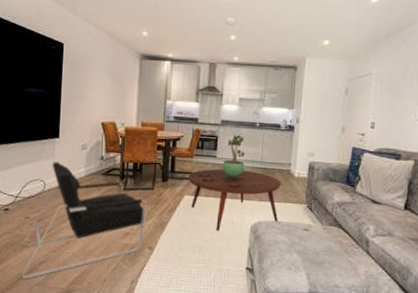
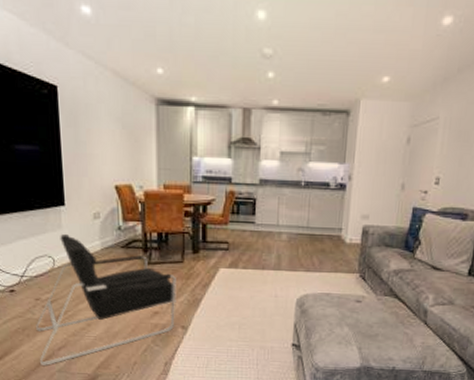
coffee table: present [188,168,282,231] -> none [223,236,332,306]
potted plant: present [222,135,245,178] -> none [262,196,289,247]

